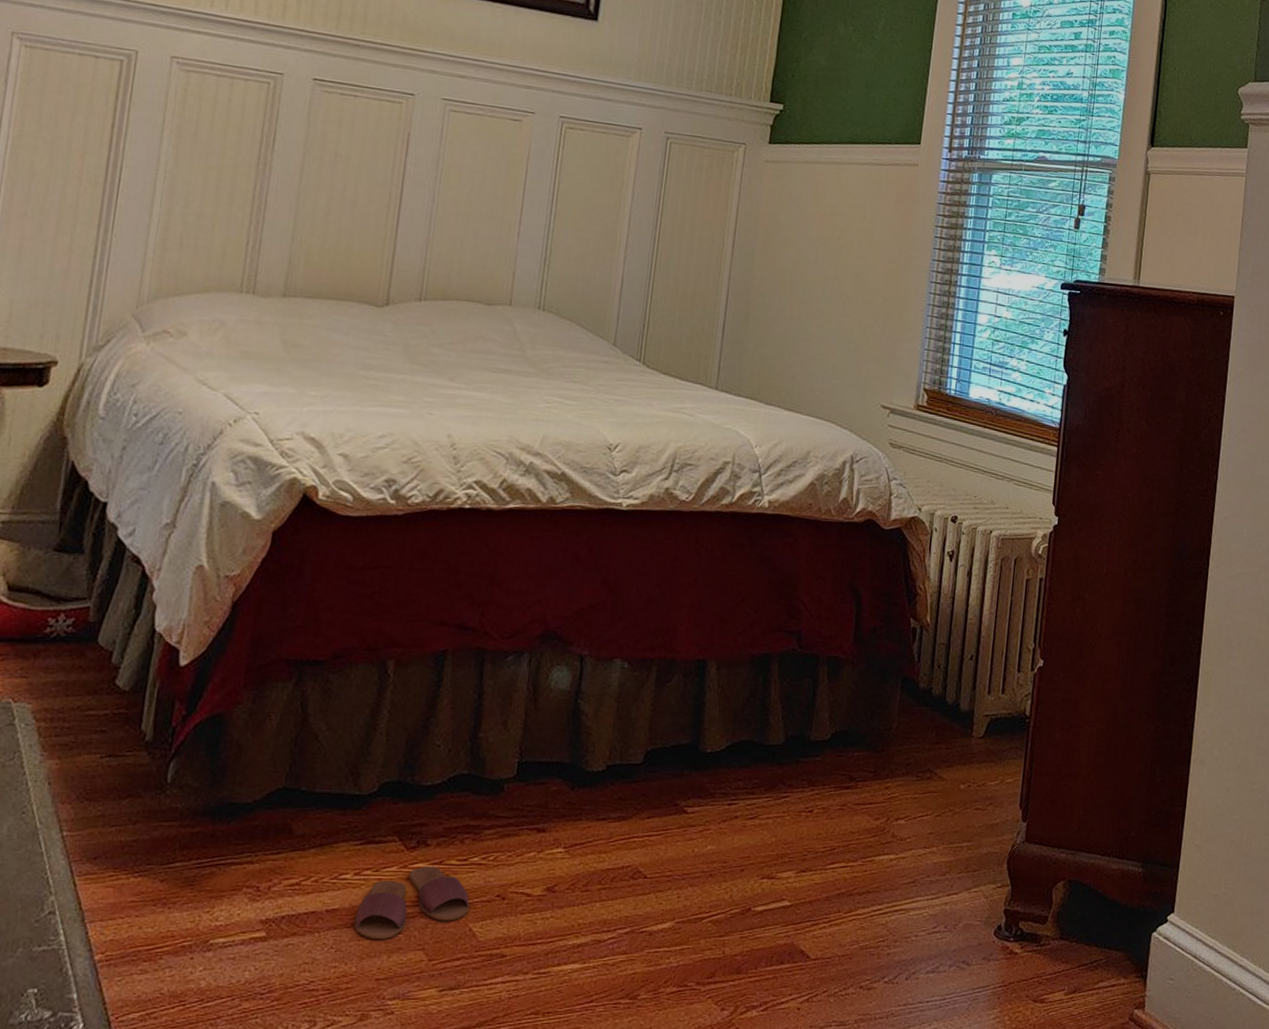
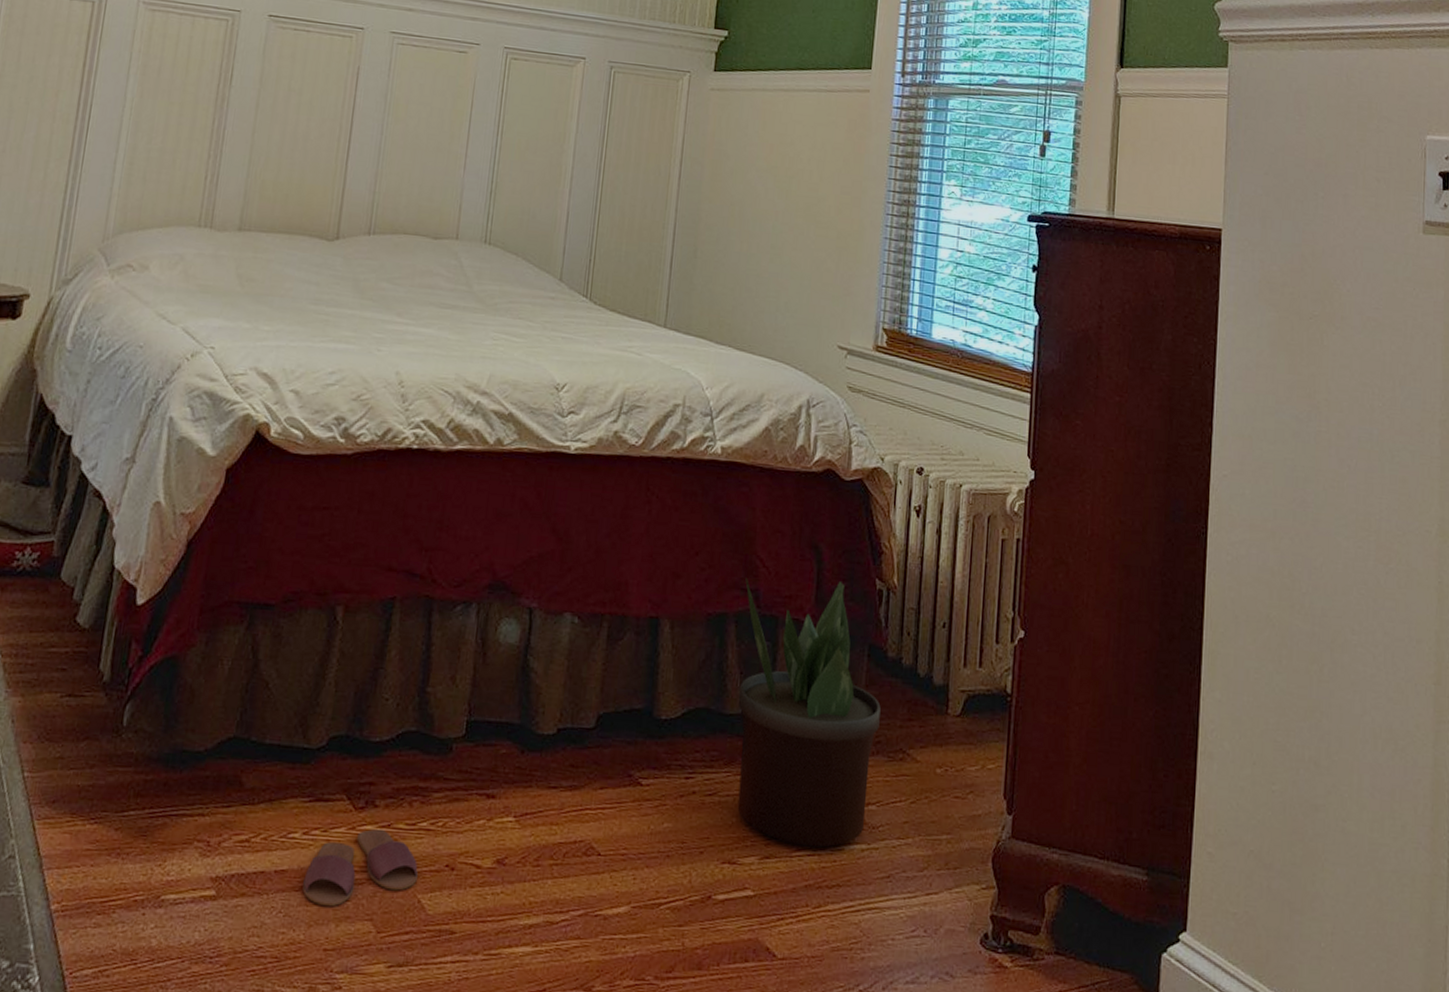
planter: none [776,621,912,860] -> present [737,578,881,848]

